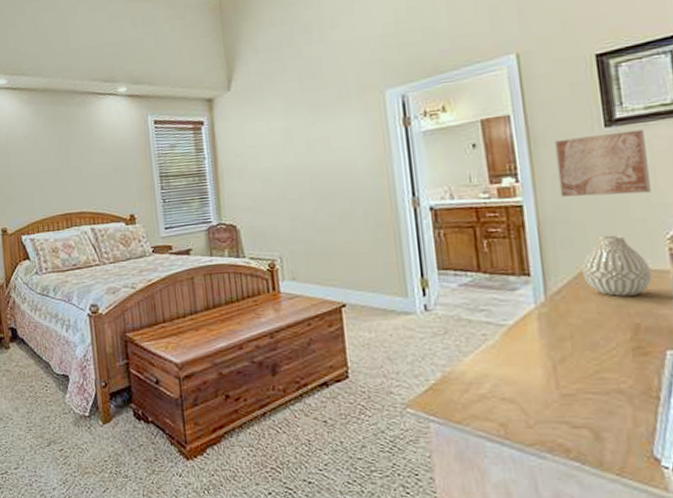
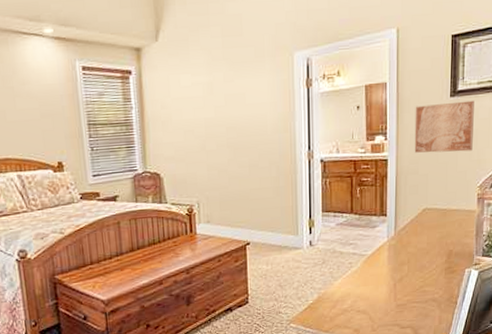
vase: present [582,234,652,296] -> none [421,183,464,231]

